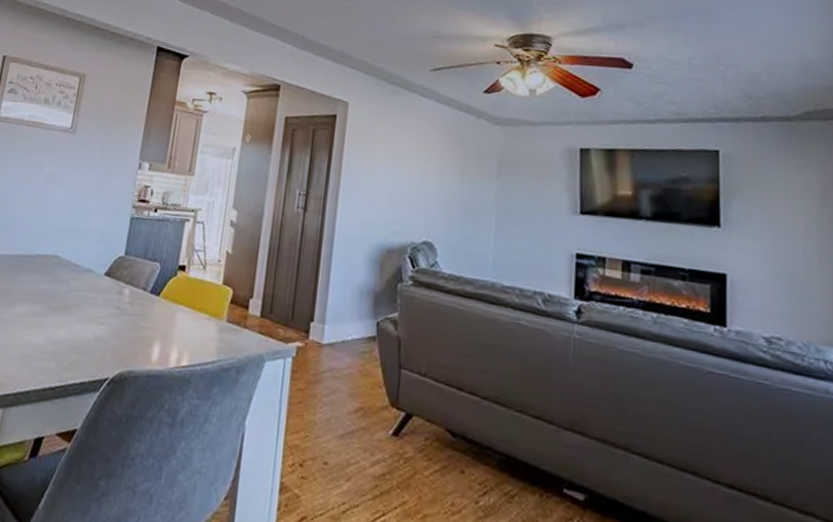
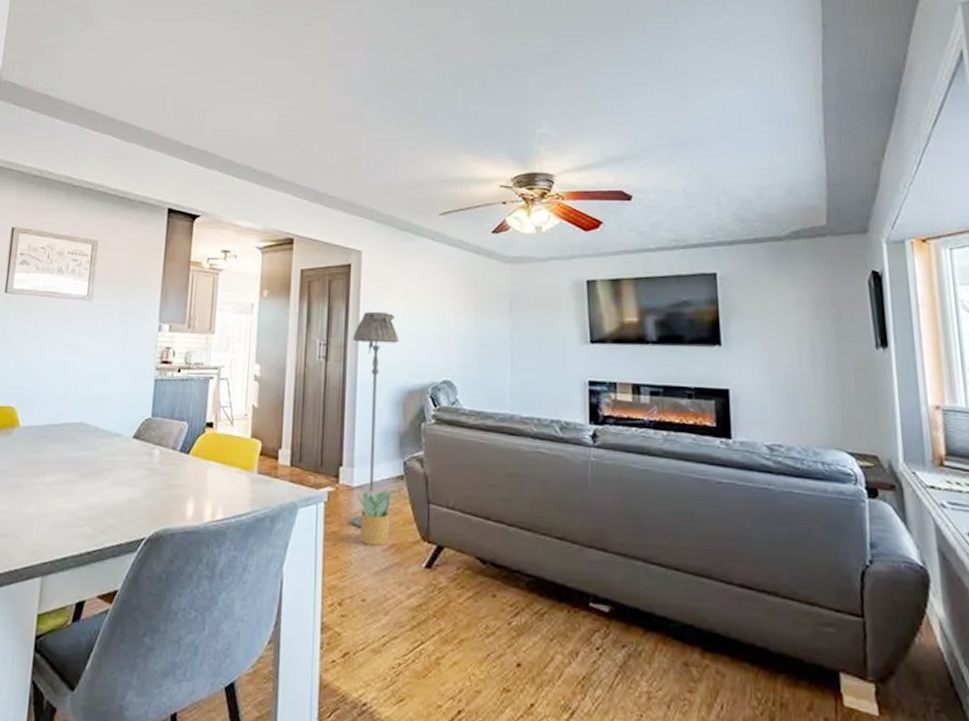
floor lamp: none [318,164,381,388] -> present [351,311,399,528]
potted plant: none [326,349,362,408] -> present [357,490,391,547]

